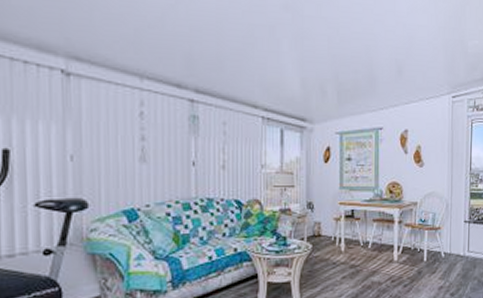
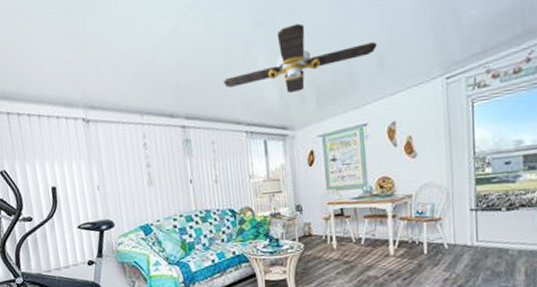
ceiling fan: none [244,16,396,84] -> present [224,23,377,93]

